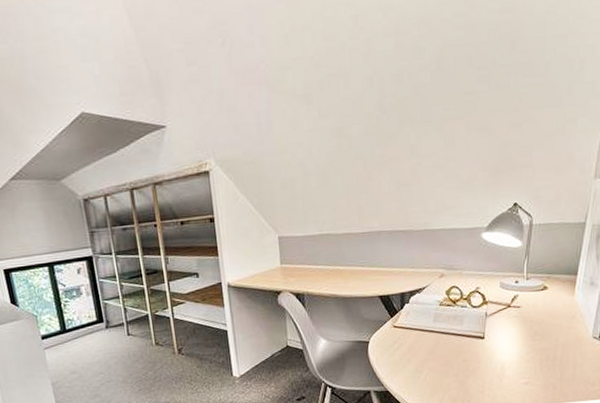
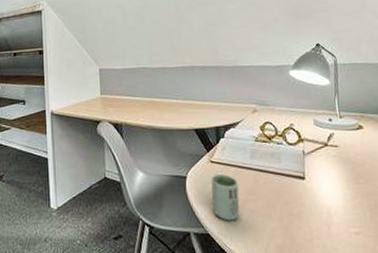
cup: none [392,337,419,379] -> present [211,173,240,221]

